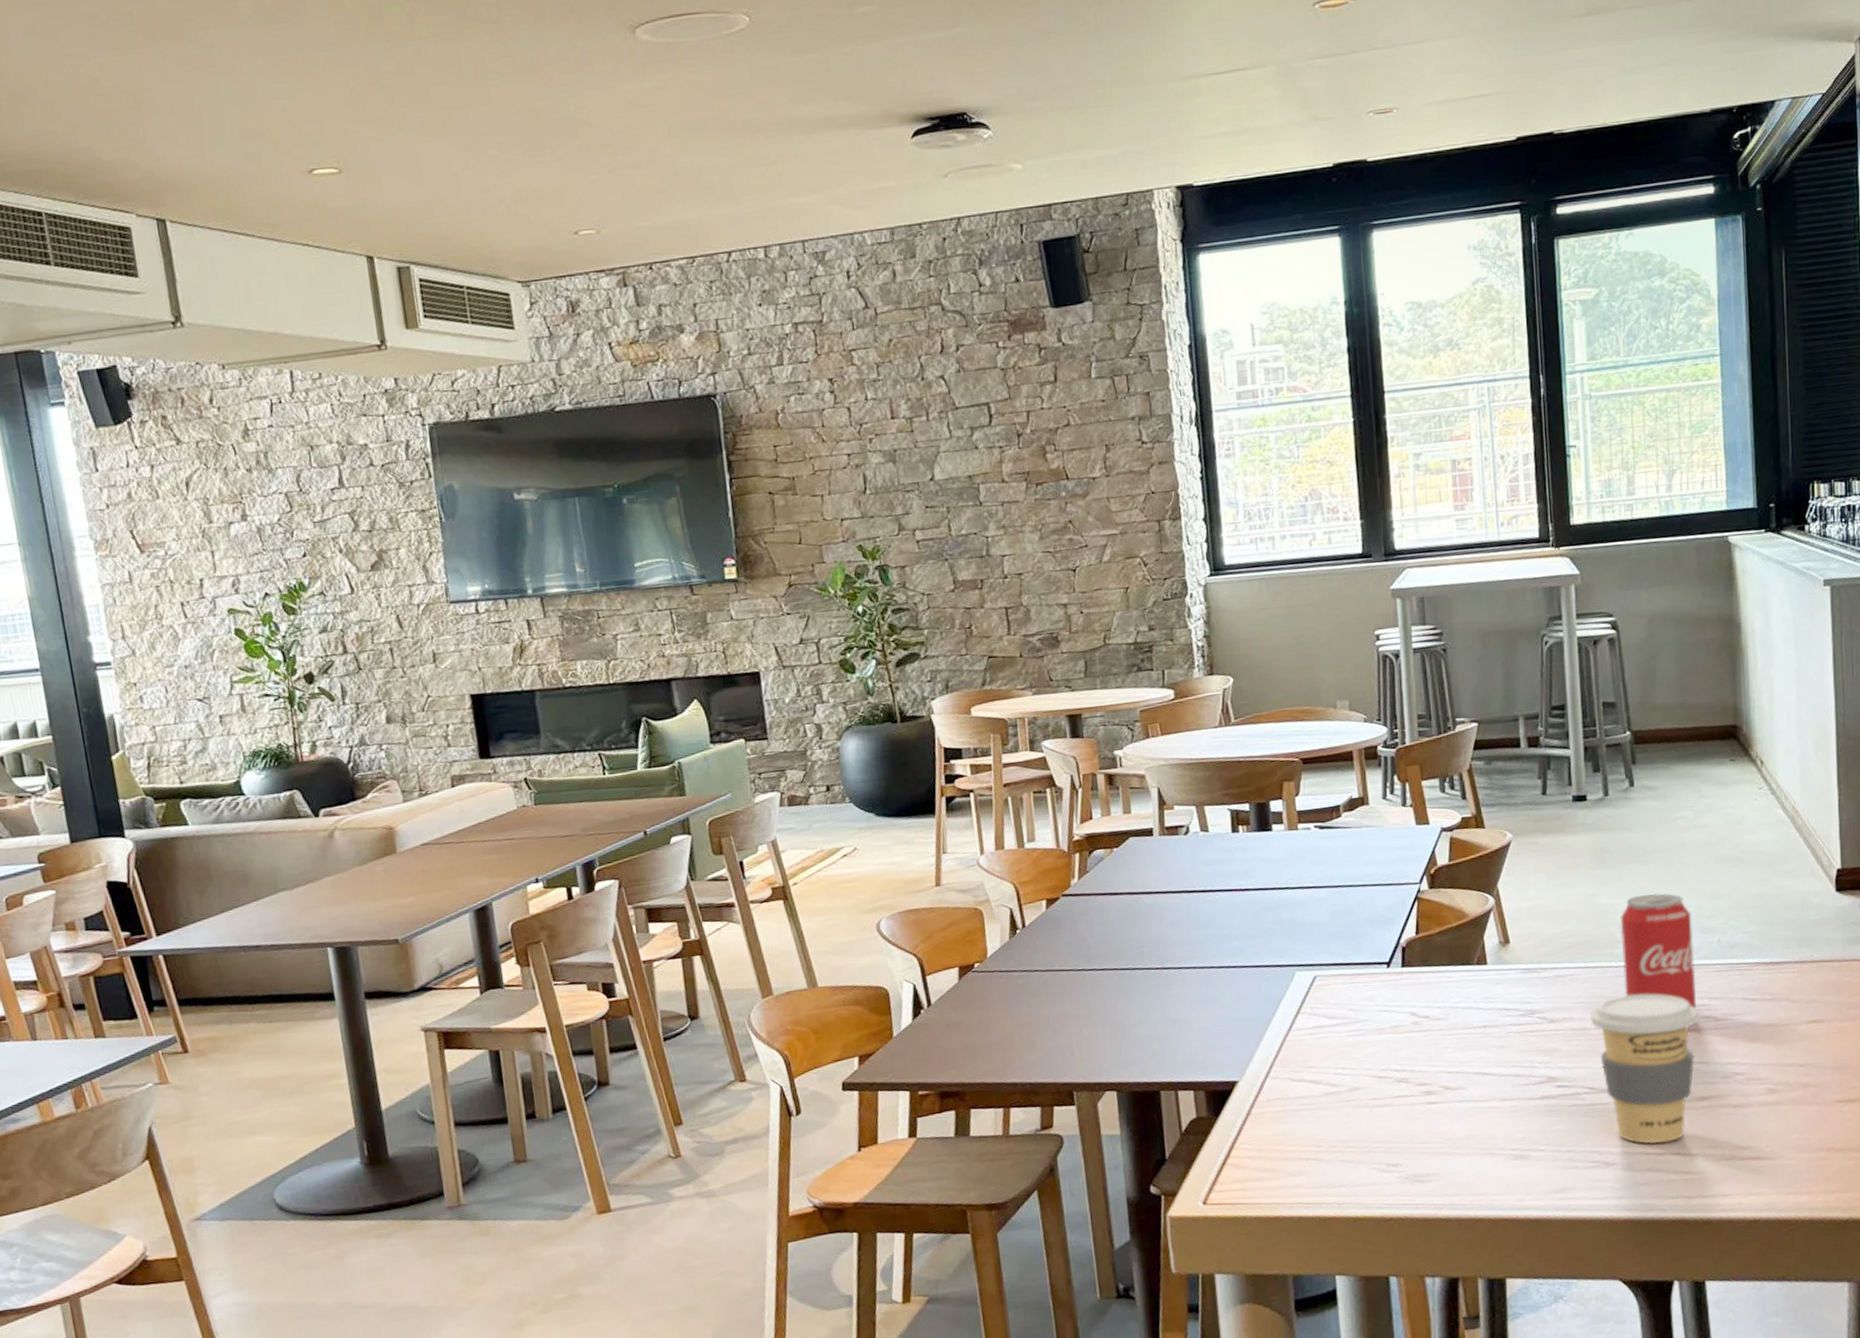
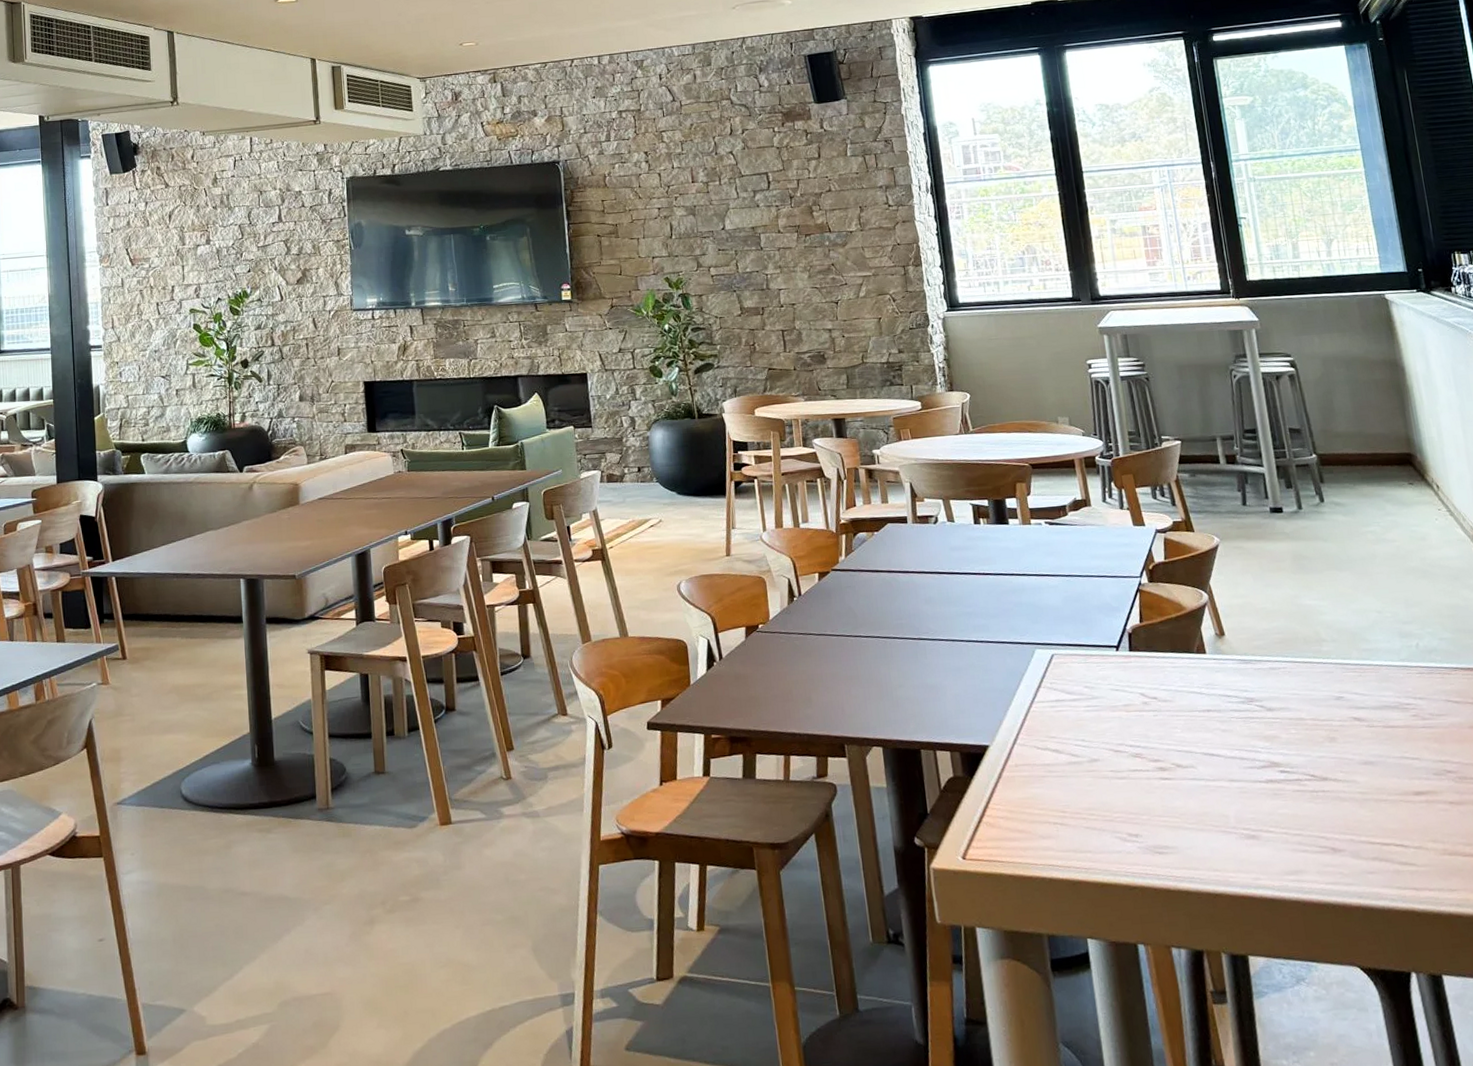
coffee cup: present [1589,994,1698,1144] -> none [1304,690,1408,834]
beverage can: present [1619,893,1696,1009] -> none [1323,598,1403,707]

